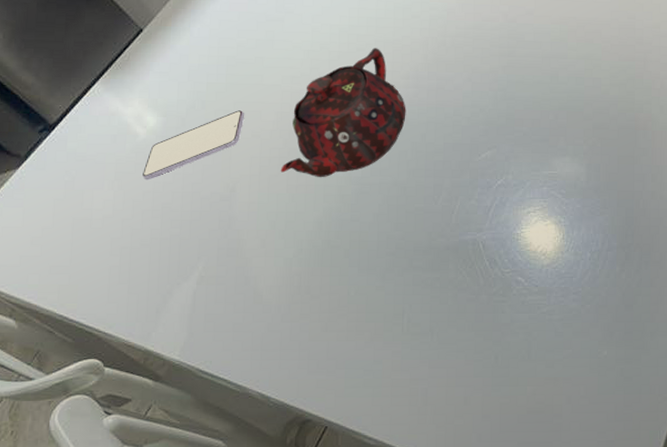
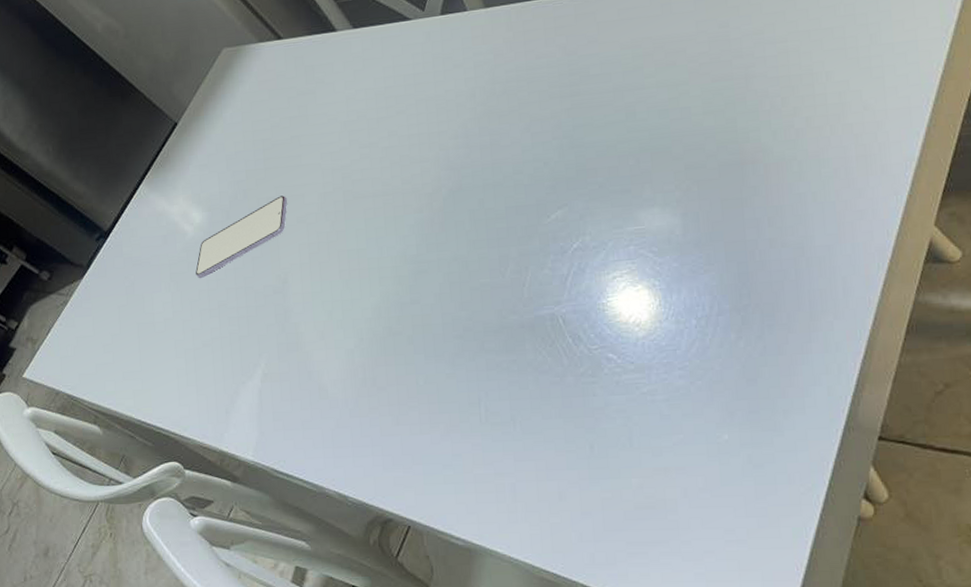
teapot: present [280,48,406,178] -> none [330,108,459,260]

